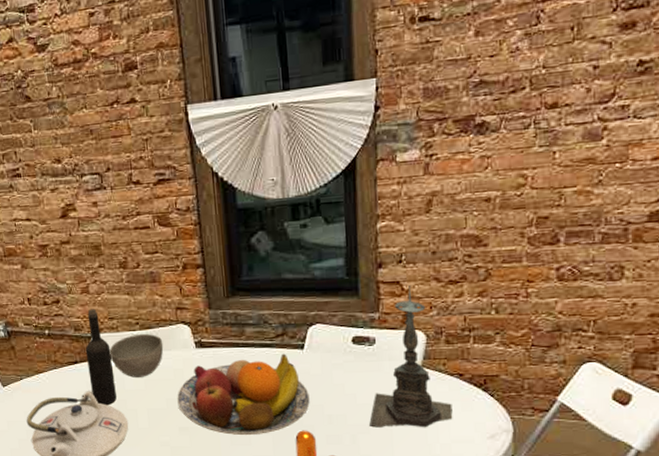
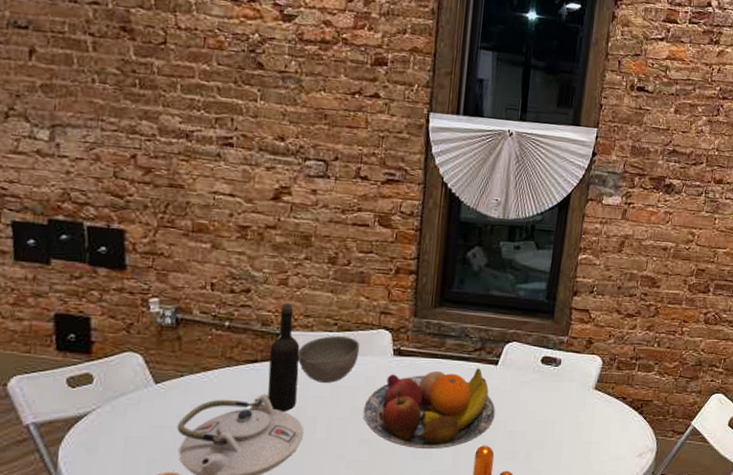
candle holder: present [368,286,453,429] -> none [542,315,614,446]

